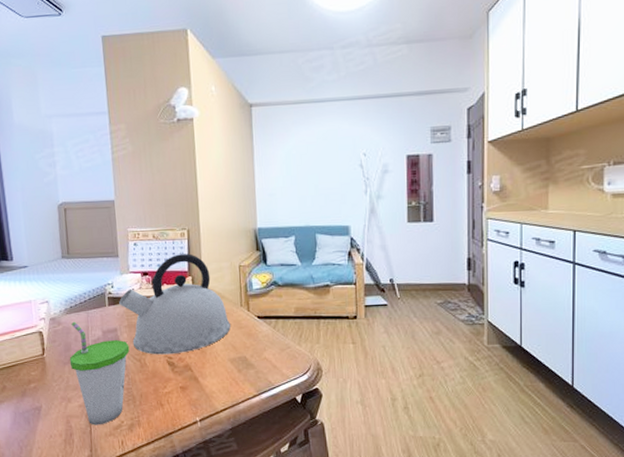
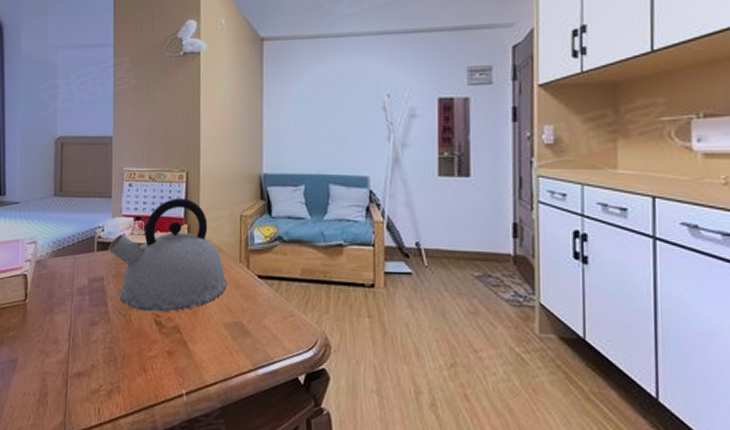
cup: present [69,321,130,425] -> none [51,266,115,387]

